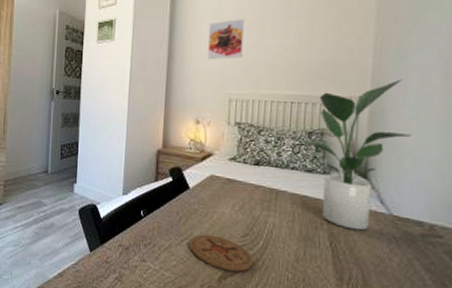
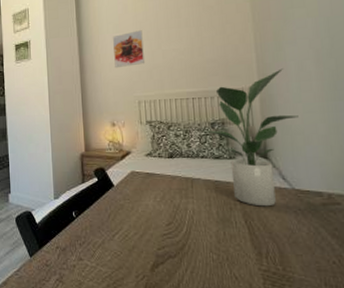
coaster: present [189,234,254,272] -> none [120,227,181,260]

